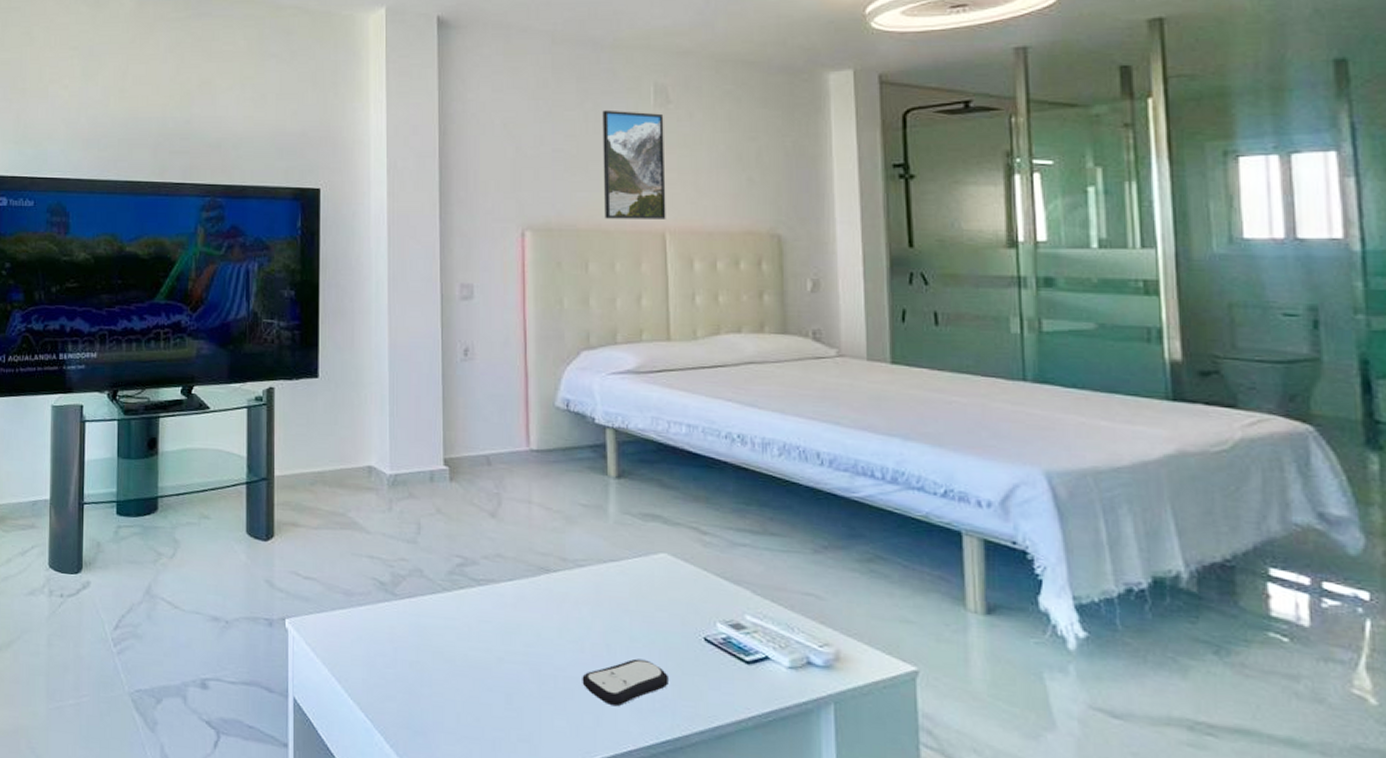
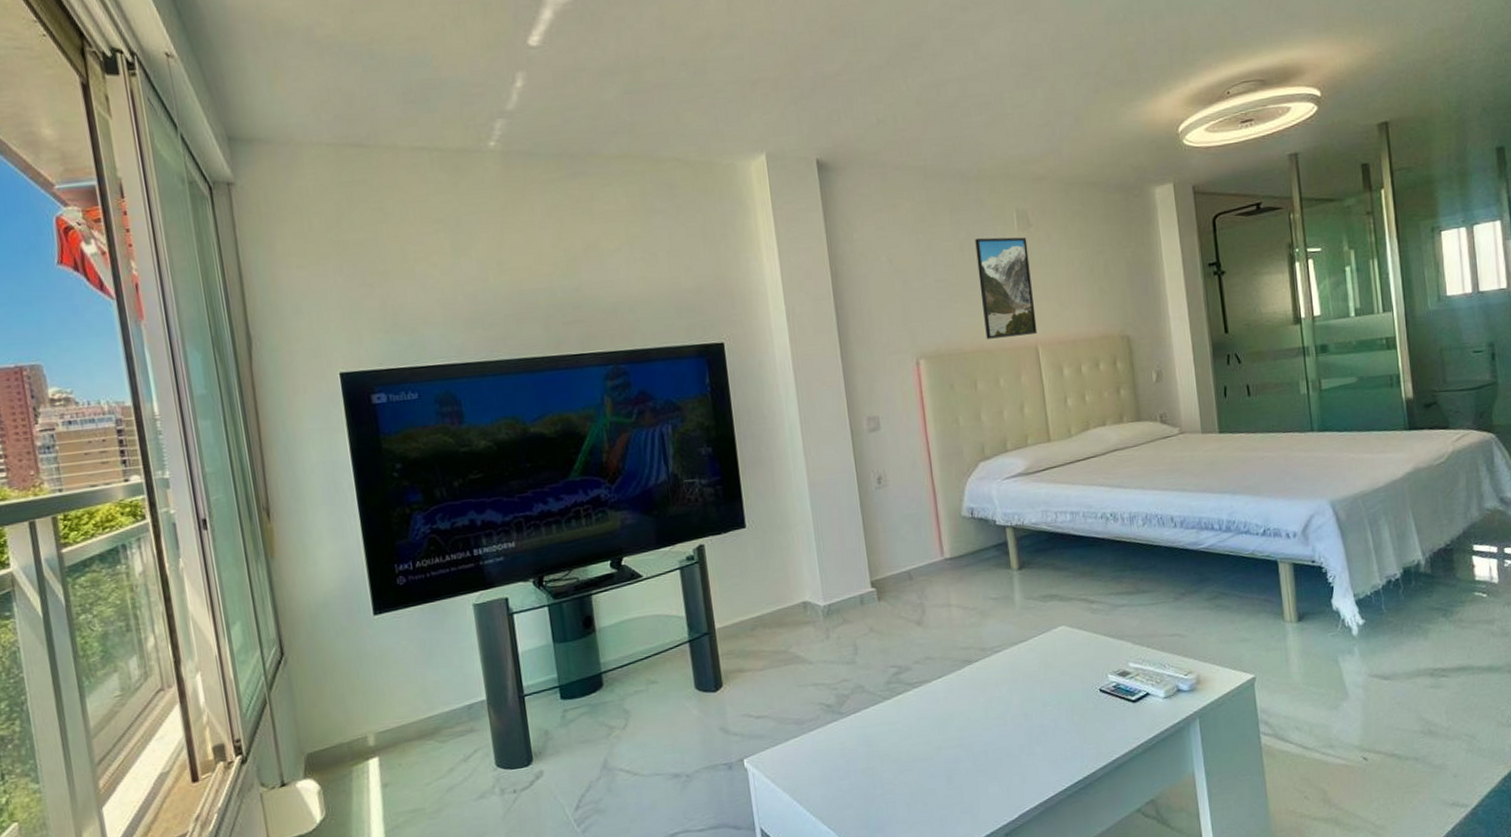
remote control: present [582,658,668,706] -> none [1007,718,1076,764]

